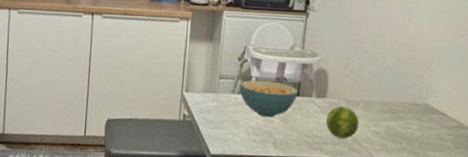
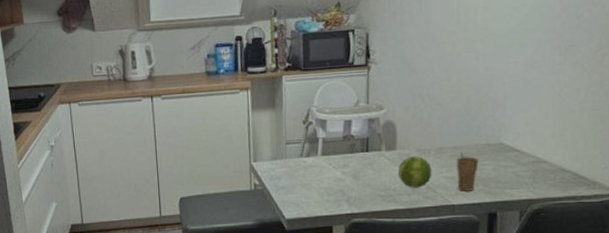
cereal bowl: present [239,80,299,117] -> none [307,140,367,176]
cup: none [382,109,404,149] -> present [456,153,479,191]

